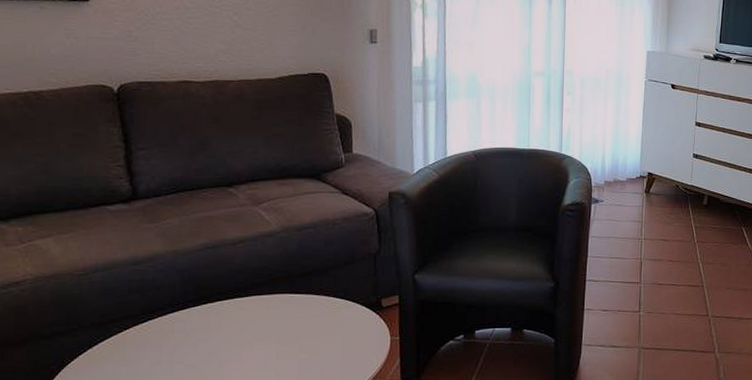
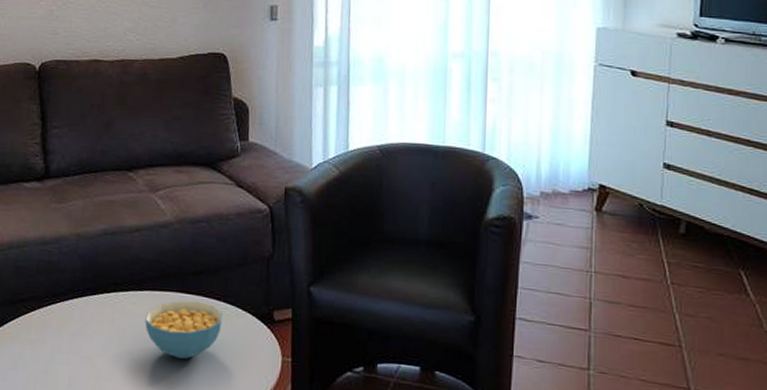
cereal bowl: none [253,299,334,353] -> present [145,300,224,360]

